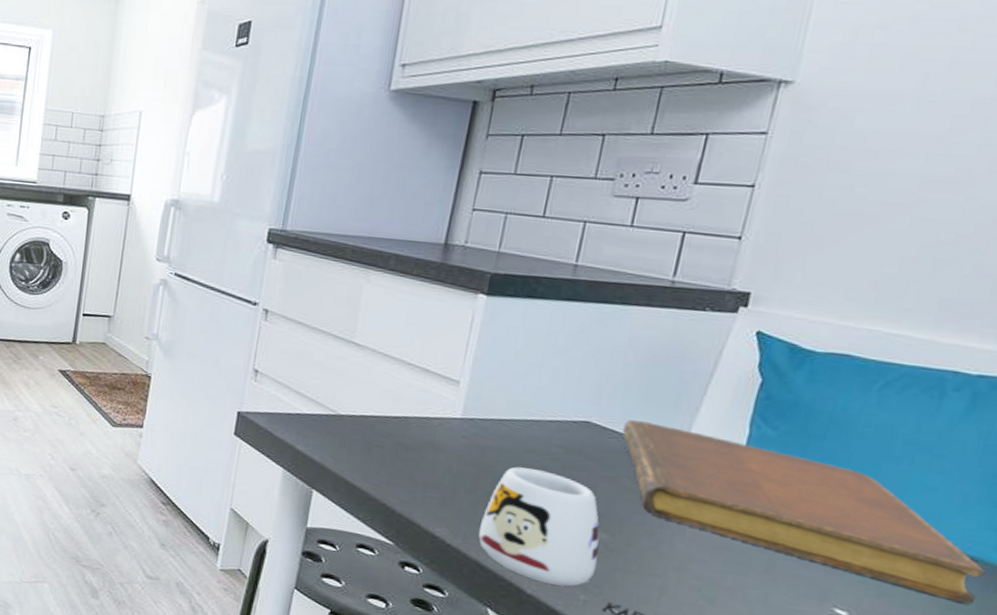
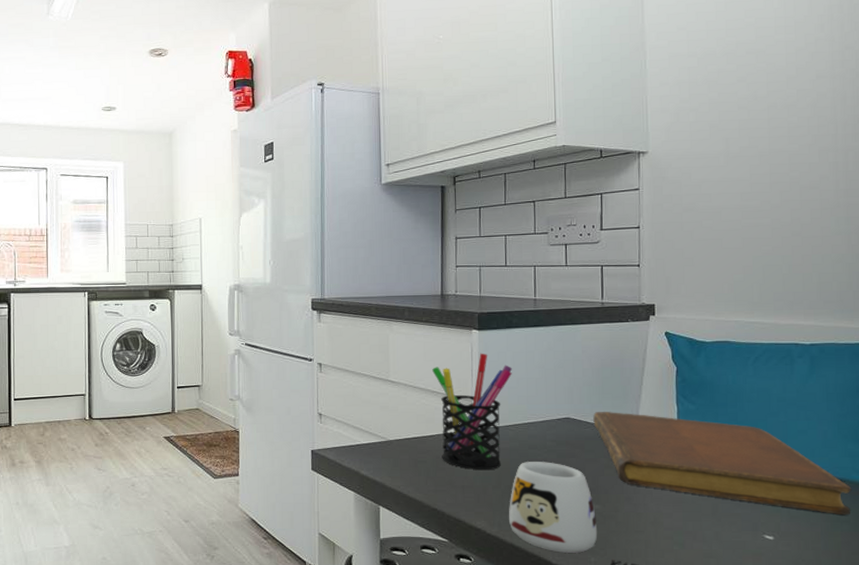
pen holder: none [404,324,525,470] -> present [432,353,513,470]

